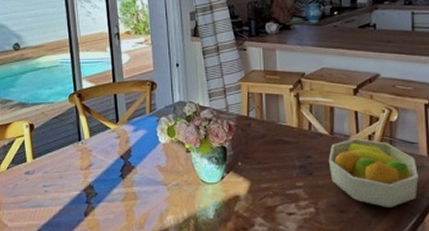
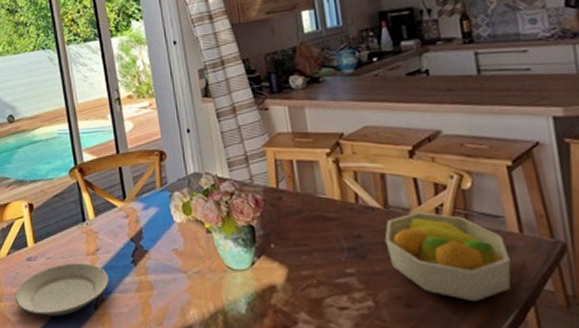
plate: none [12,177,99,222] -> present [14,263,109,316]

